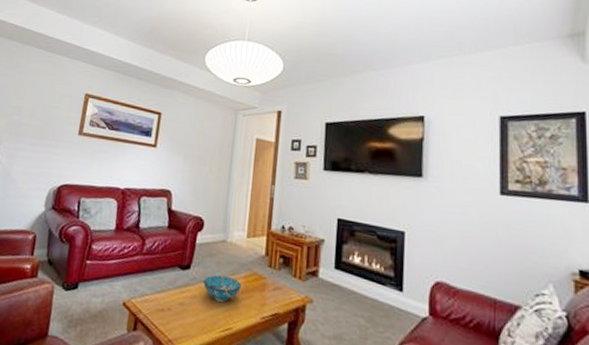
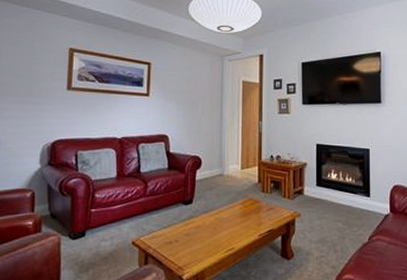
decorative bowl: present [204,275,242,302] -> none [206,204,240,227]

